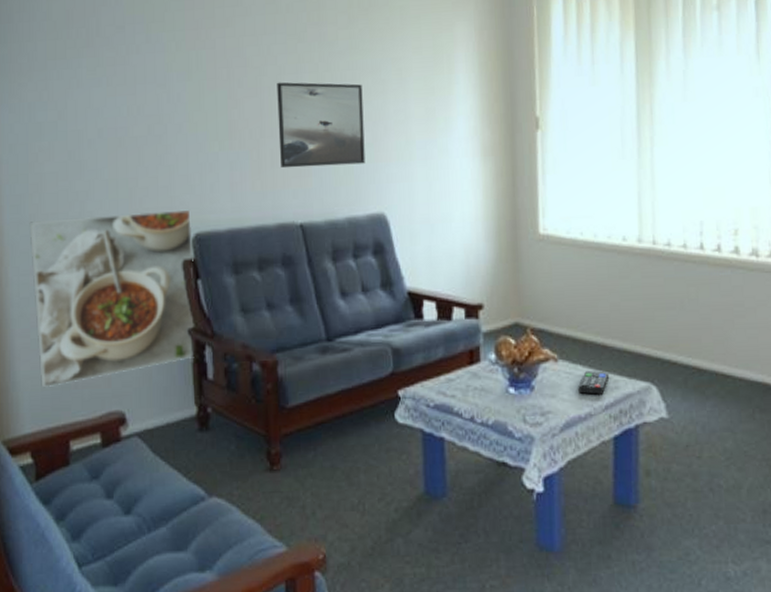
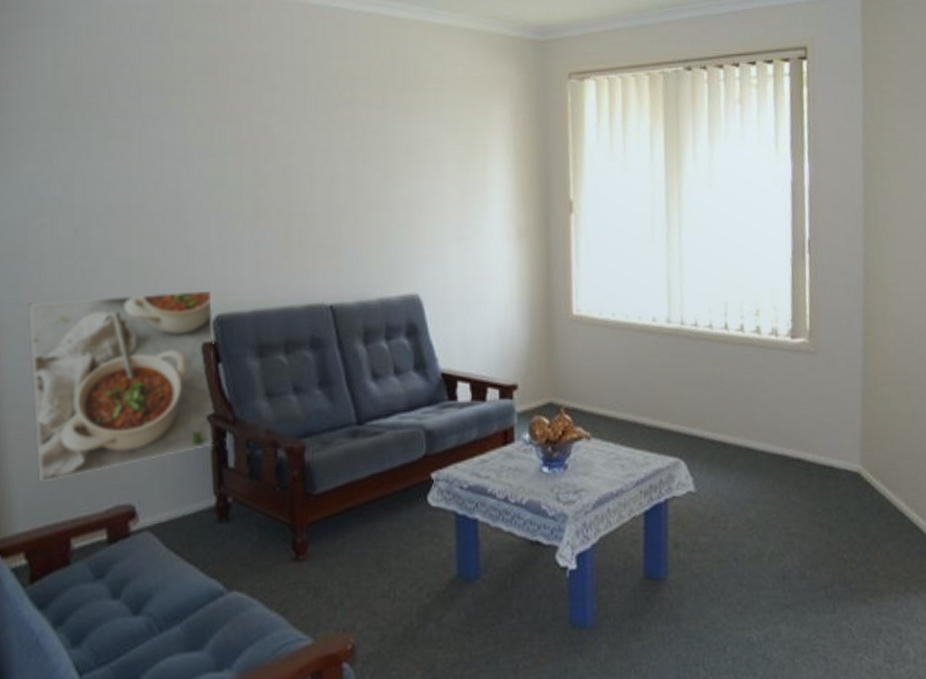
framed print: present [277,82,365,168] -> none [306,160,399,248]
remote control: present [578,371,610,395] -> none [610,447,640,471]

